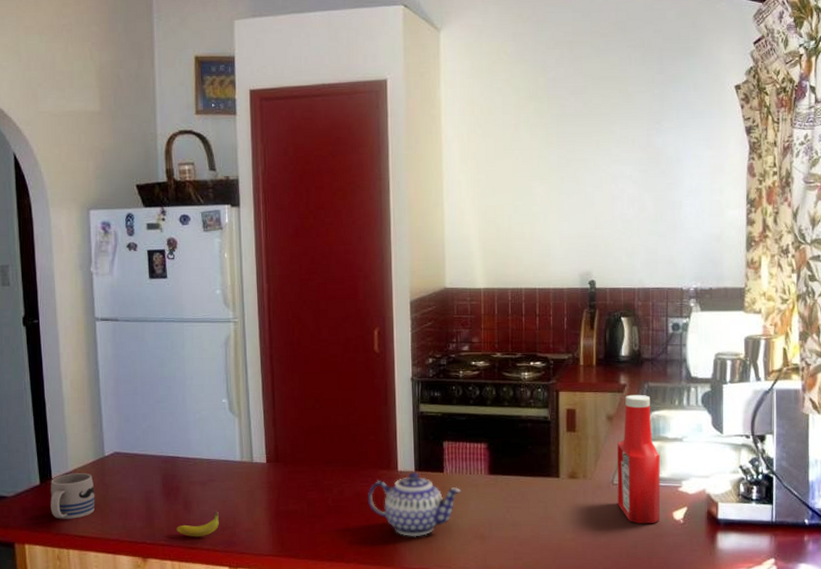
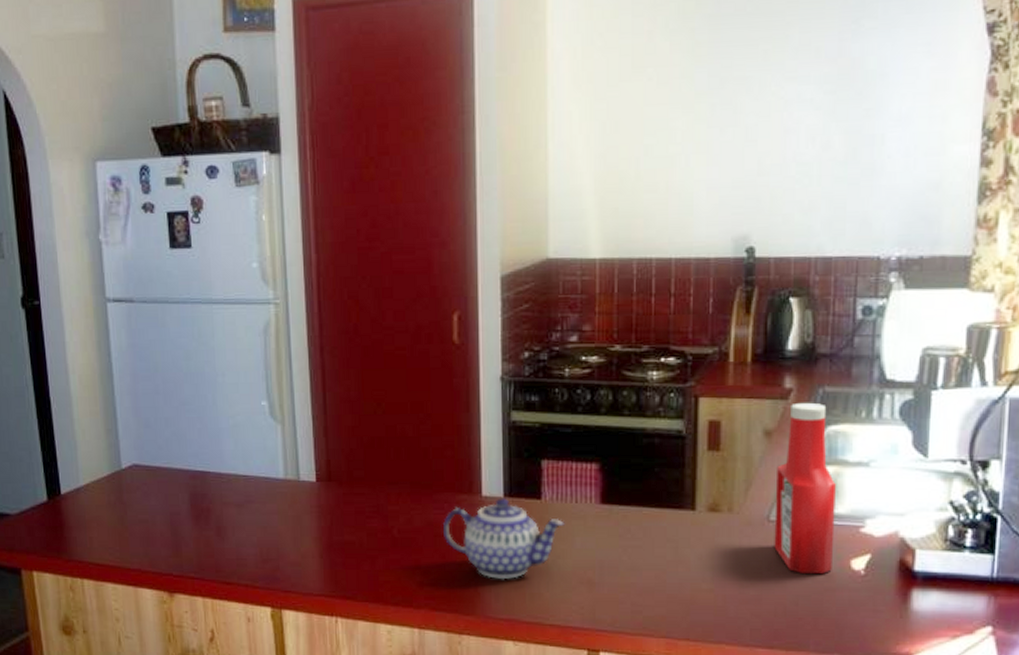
mug: present [50,473,95,519] -> none [59,489,112,543]
fruit: present [176,511,219,537] -> none [208,539,259,570]

